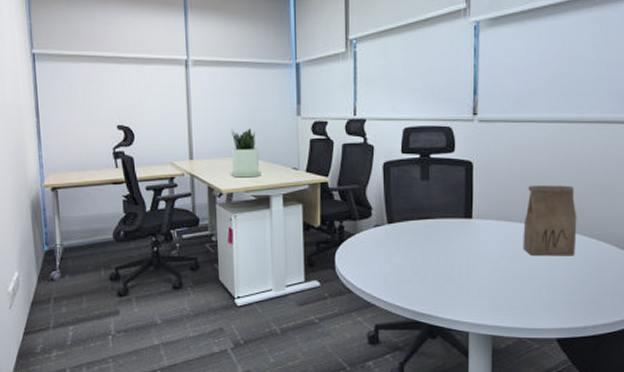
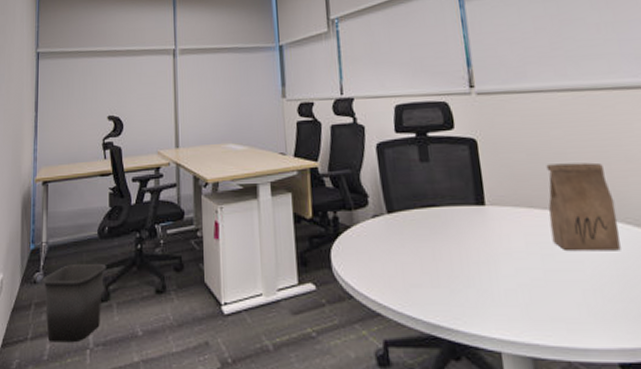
waste bin: none [59,263,124,330] -> present [42,263,106,343]
planter: present [229,128,263,178] -> none [215,113,249,166]

